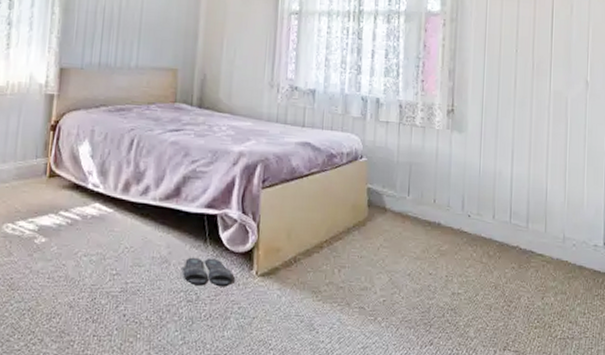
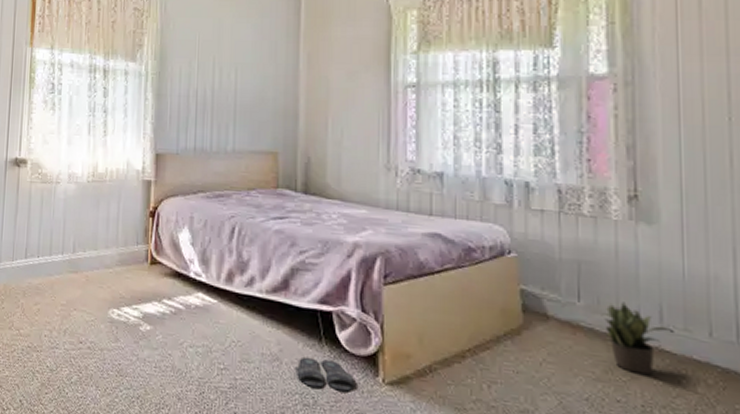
potted plant: none [423,195,468,252] -> present [601,302,671,376]

